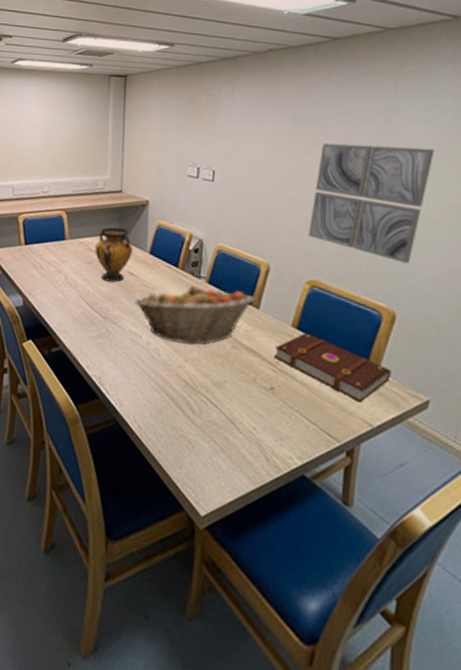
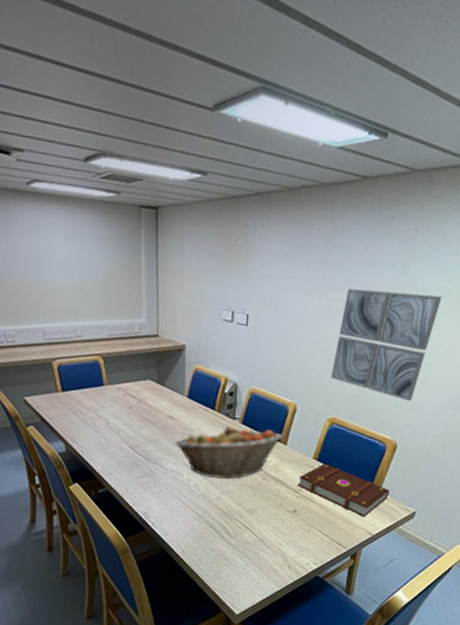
vase: present [95,227,133,283] -> none [134,372,172,426]

